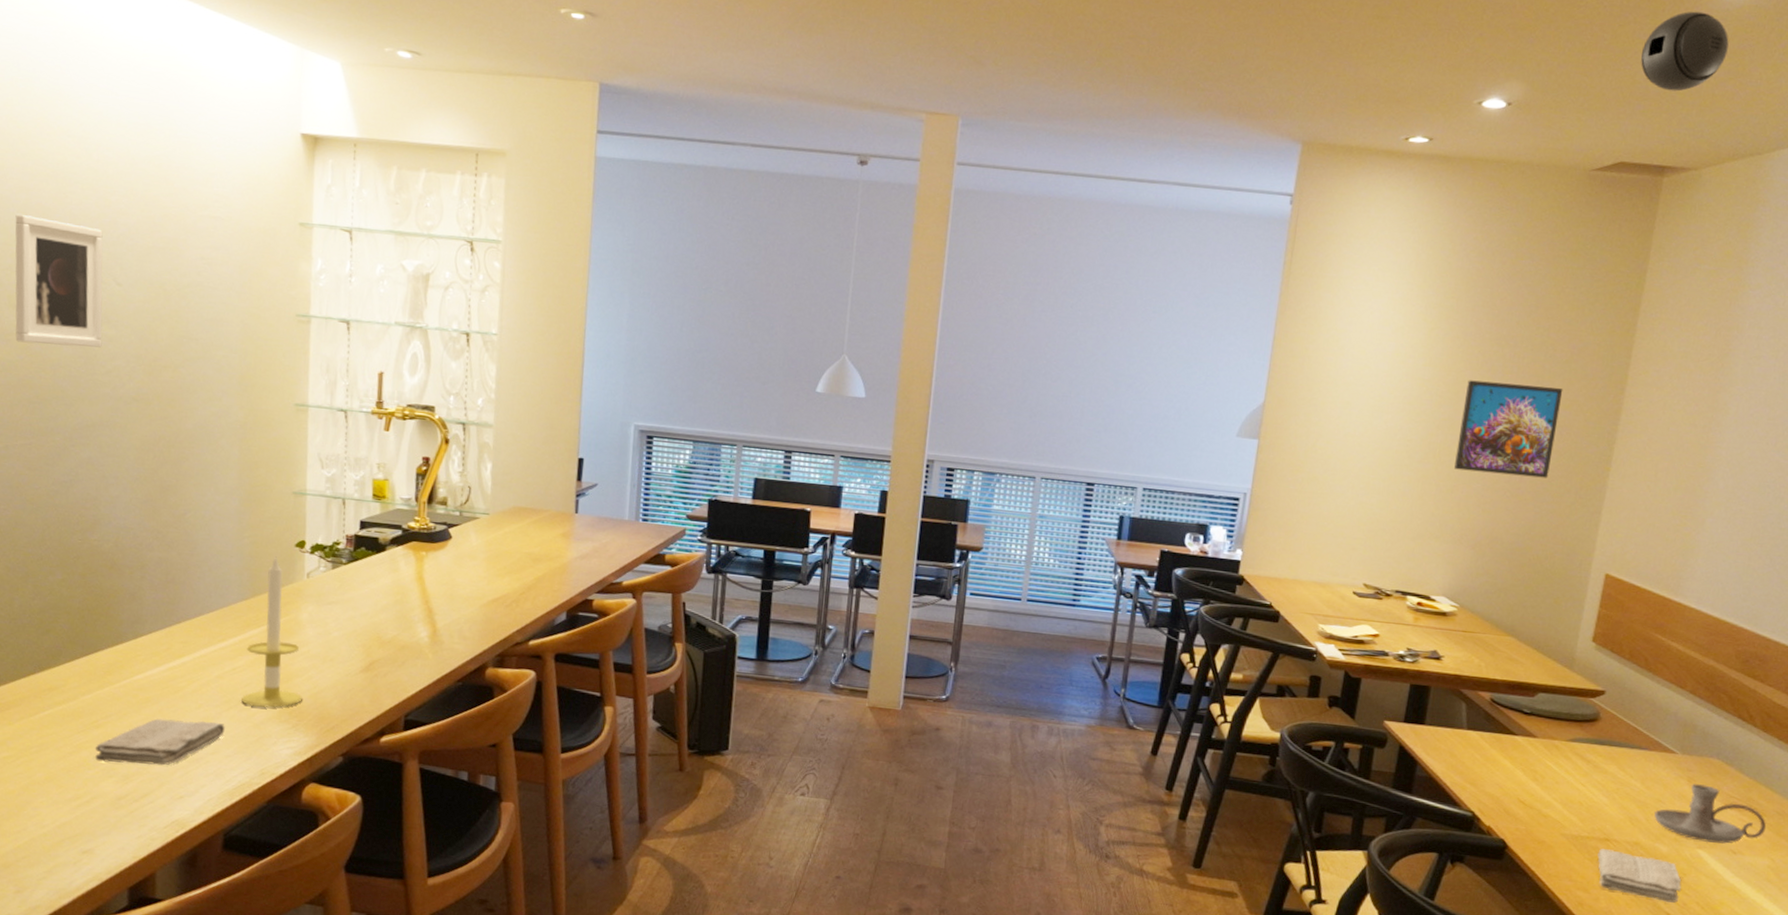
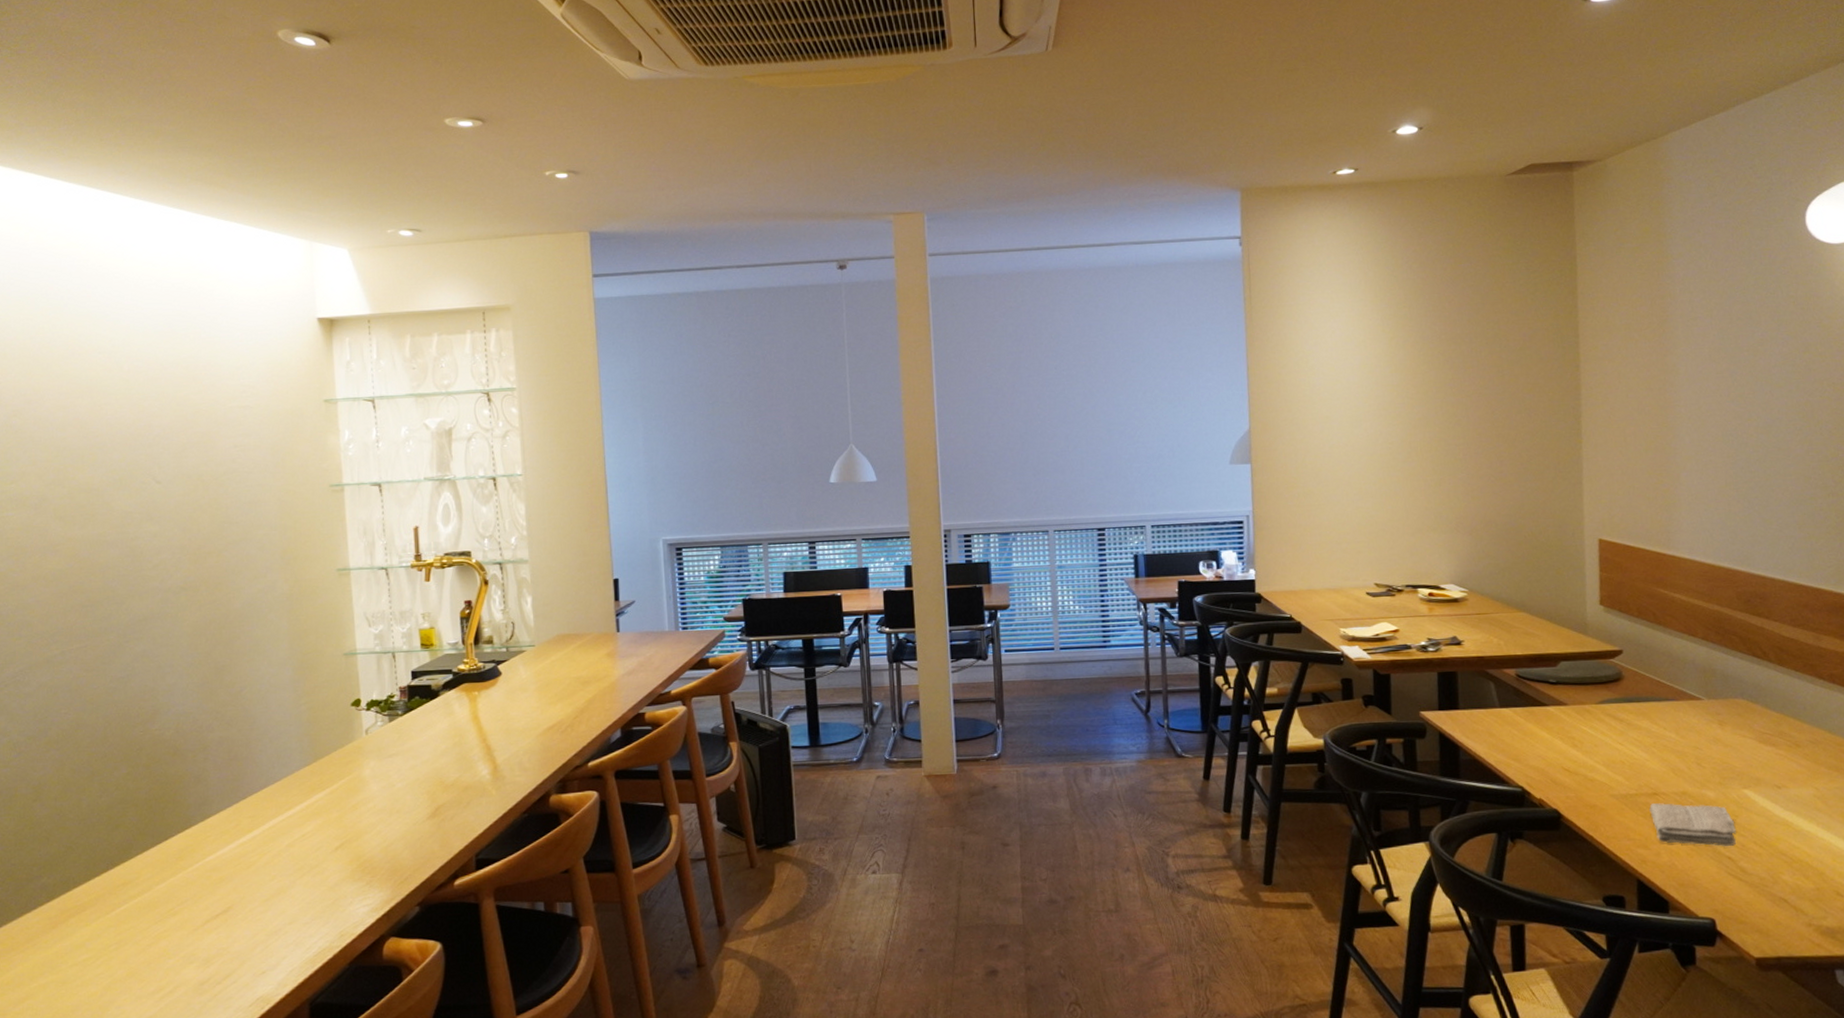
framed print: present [15,214,103,348] -> none [55,431,147,551]
washcloth: present [95,718,225,766] -> none [173,891,300,949]
candle: present [242,556,303,708] -> none [314,718,373,870]
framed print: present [1454,380,1563,478] -> none [1434,374,1526,463]
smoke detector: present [1640,11,1729,92] -> none [1529,24,1606,96]
candle holder: present [1654,784,1767,844] -> none [1695,725,1804,781]

